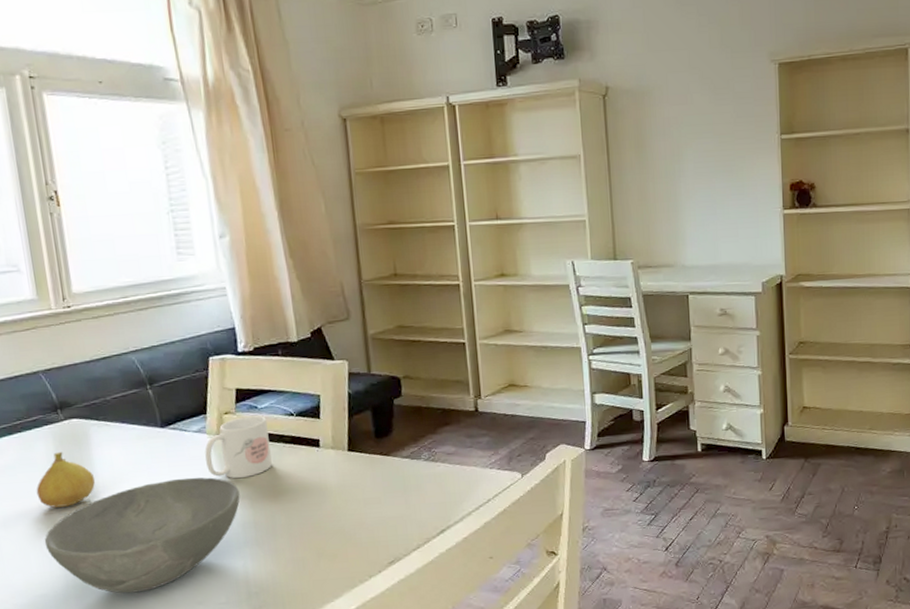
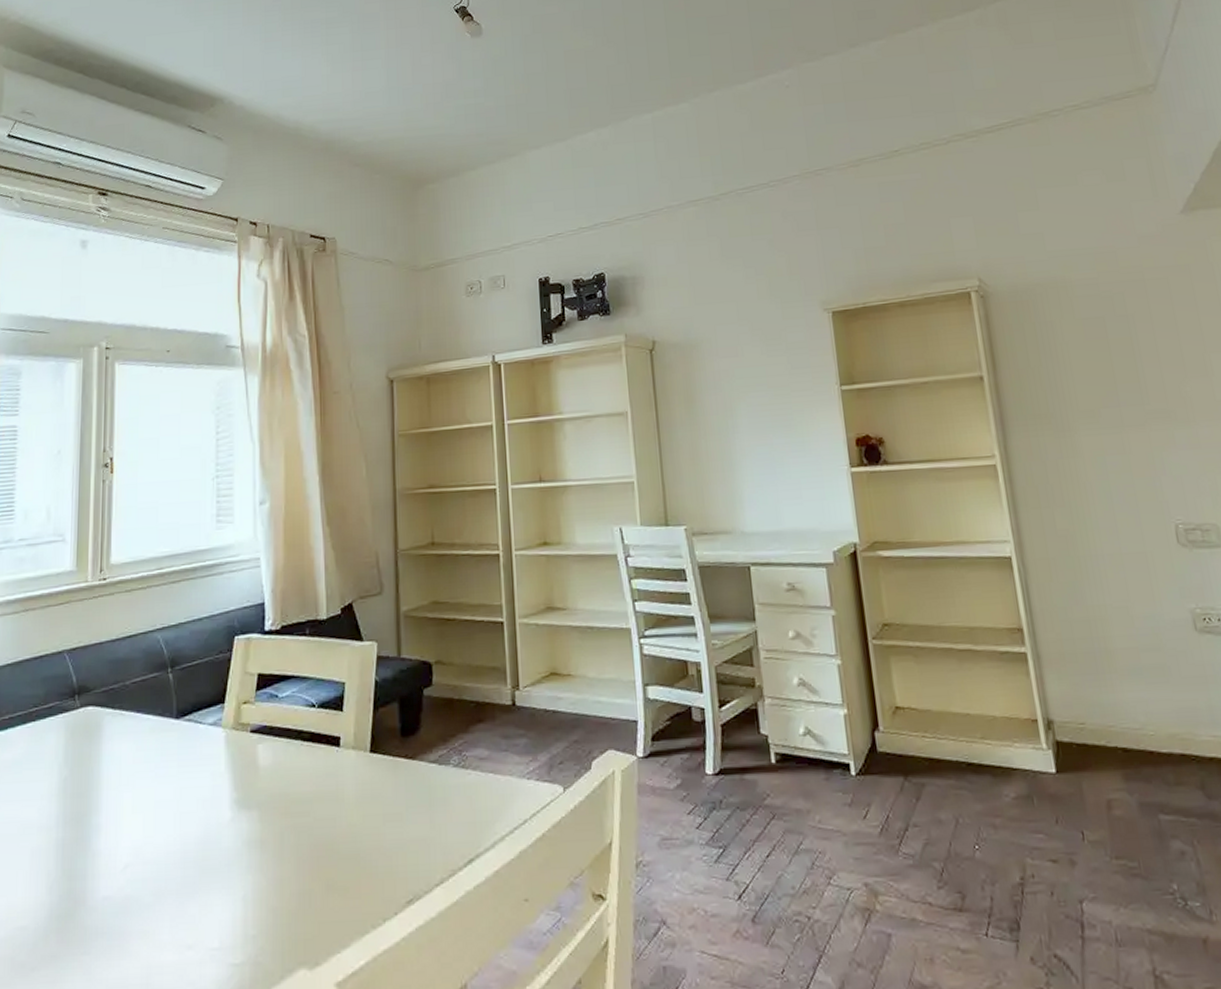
fruit: present [36,451,96,508] -> none [38,745,100,814]
bowl: present [44,477,240,594] -> none [35,780,249,930]
mug: present [205,415,272,479] -> none [218,706,287,784]

